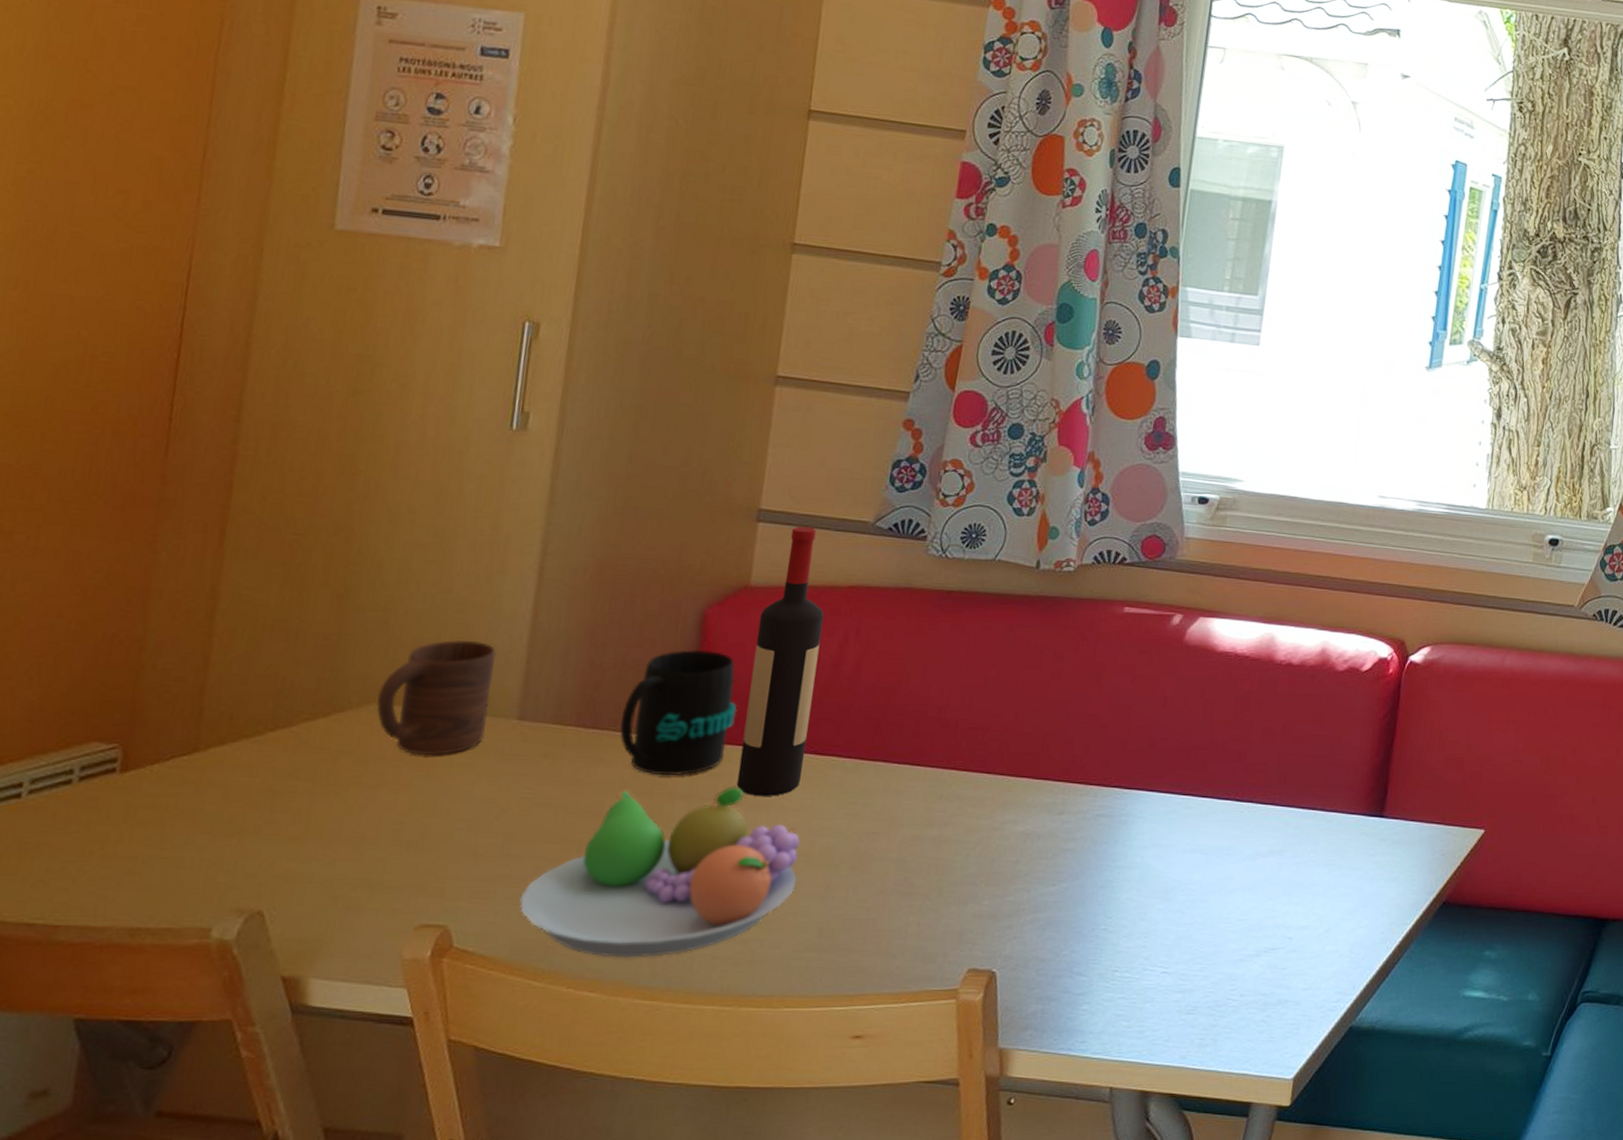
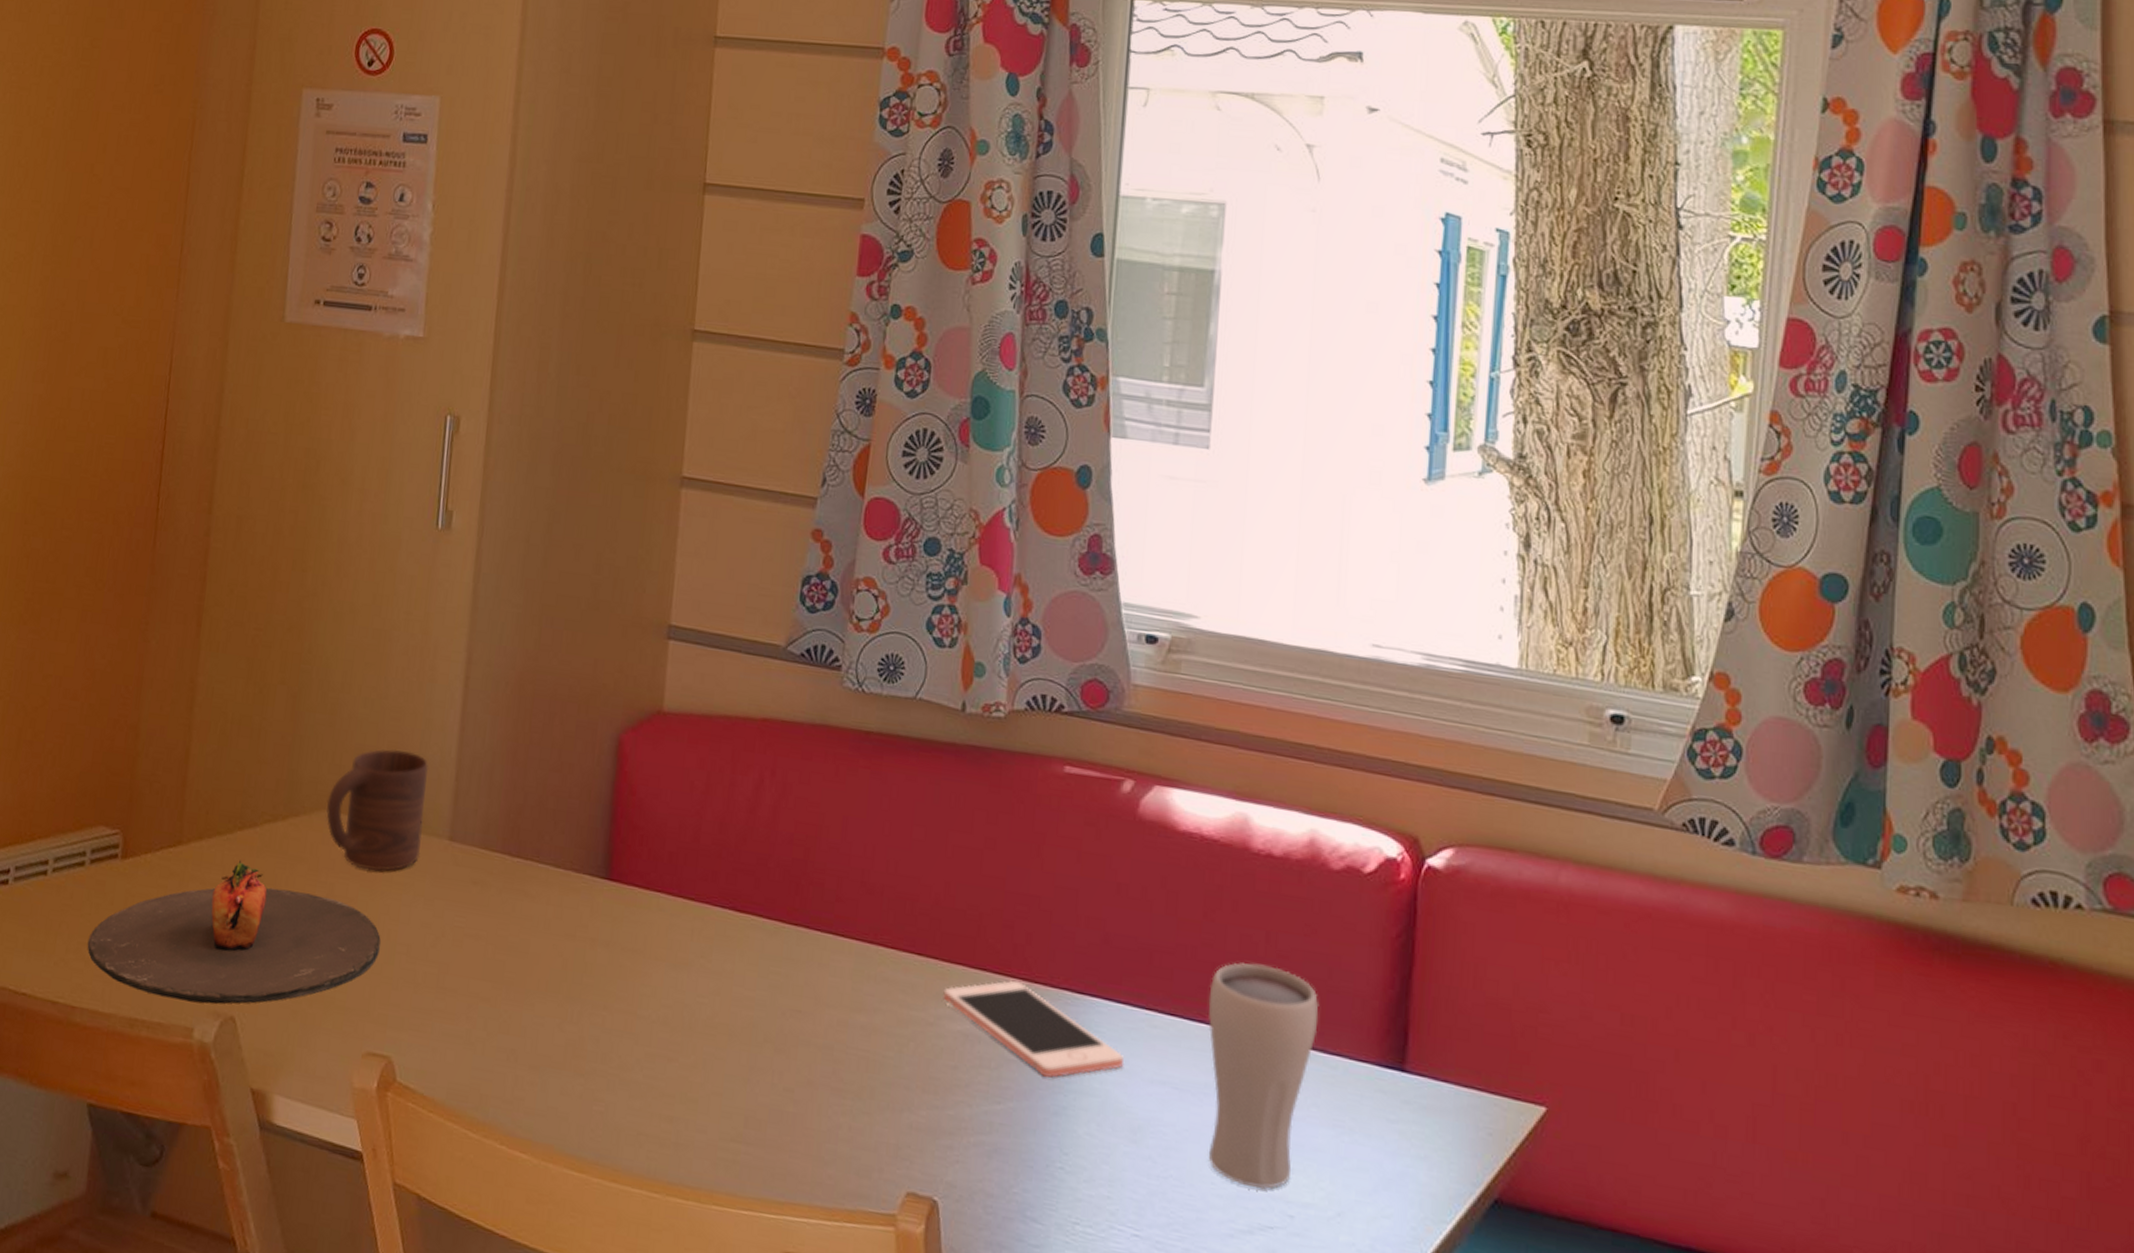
plate: none [74,760,438,903] -> present [87,860,381,1004]
fruit bowl: present [520,787,801,958] -> none [455,930,723,1123]
mug: present [620,649,737,776] -> none [543,778,655,920]
wine bottle: present [736,526,824,796] -> none [656,646,738,955]
cell phone: none [1008,785,1162,859] -> present [943,980,1123,1078]
drinking glass: none [1227,749,1322,921] -> present [1208,962,1320,1190]

